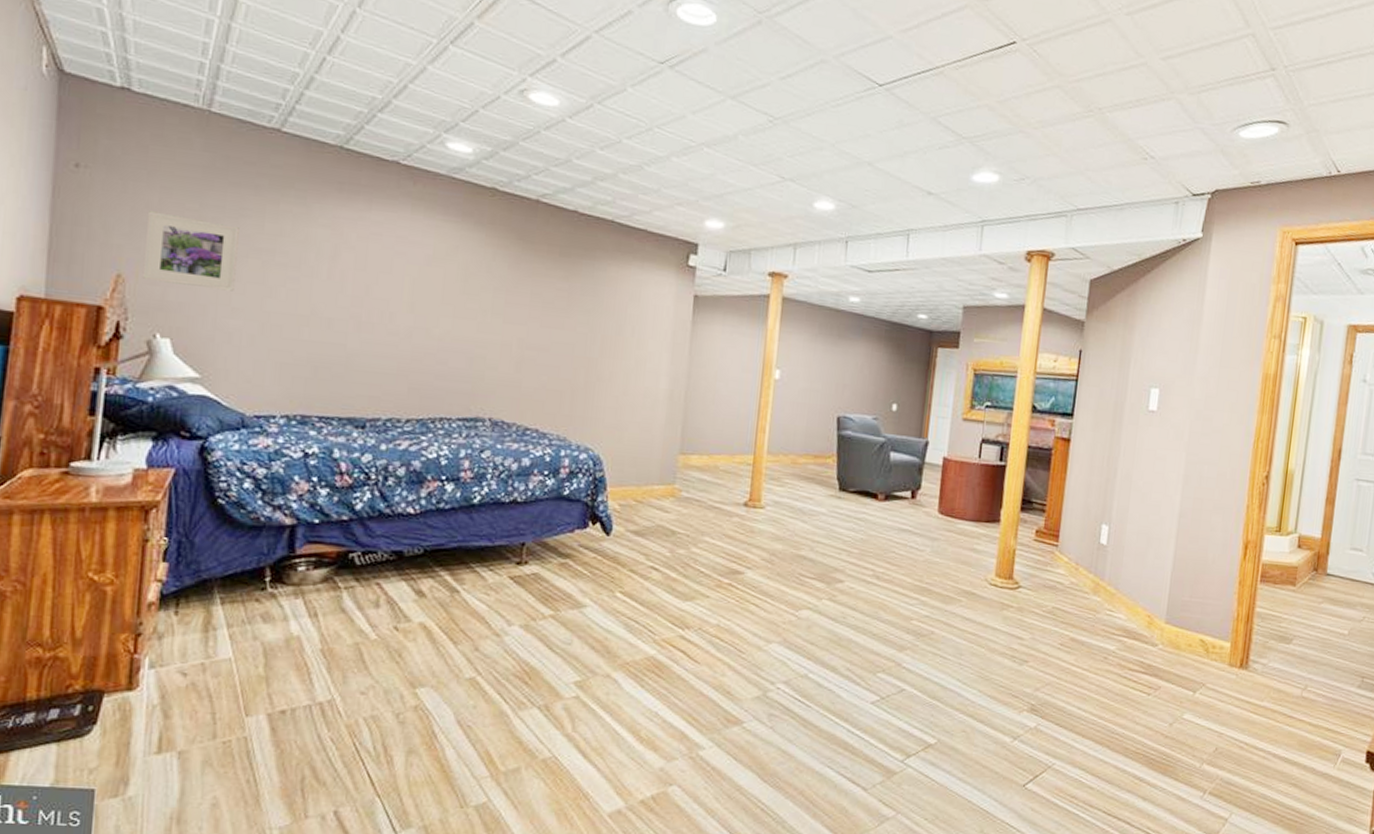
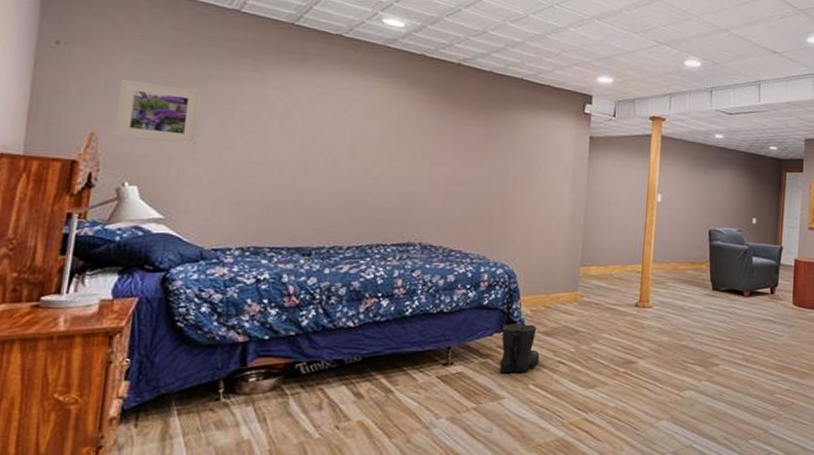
boots: none [581,519,629,578] -> present [499,324,540,374]

